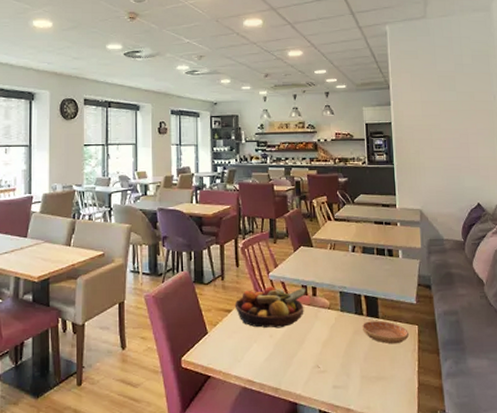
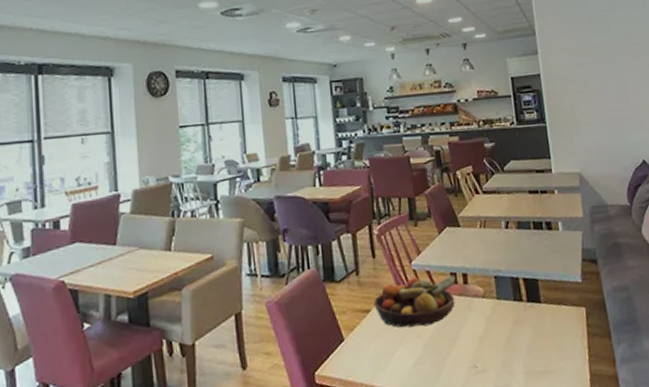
saucer: present [361,321,409,345] -> none [522,305,576,332]

